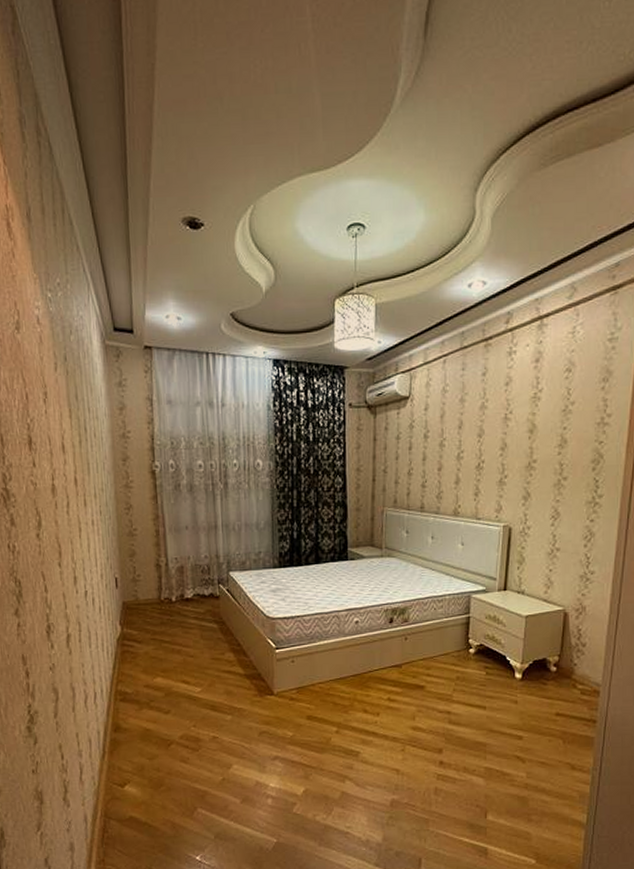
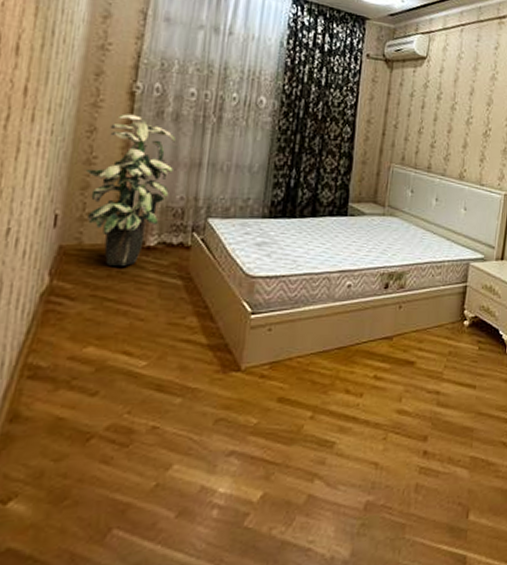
indoor plant: none [130,490,196,615] -> present [85,113,177,266]

